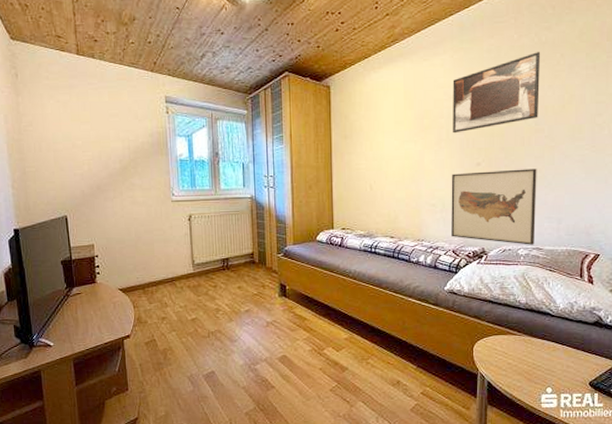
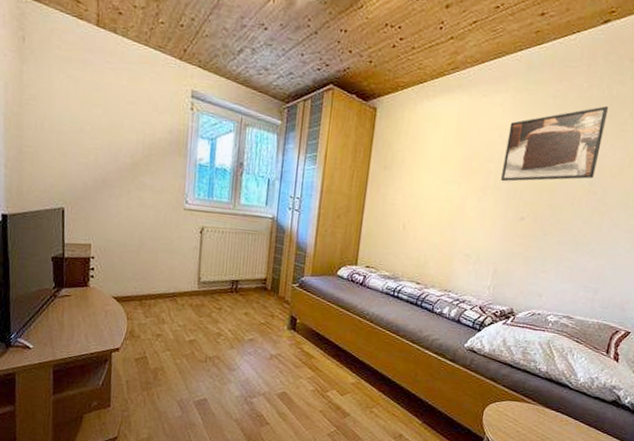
wall art: present [451,168,537,245] -> none [481,224,583,313]

